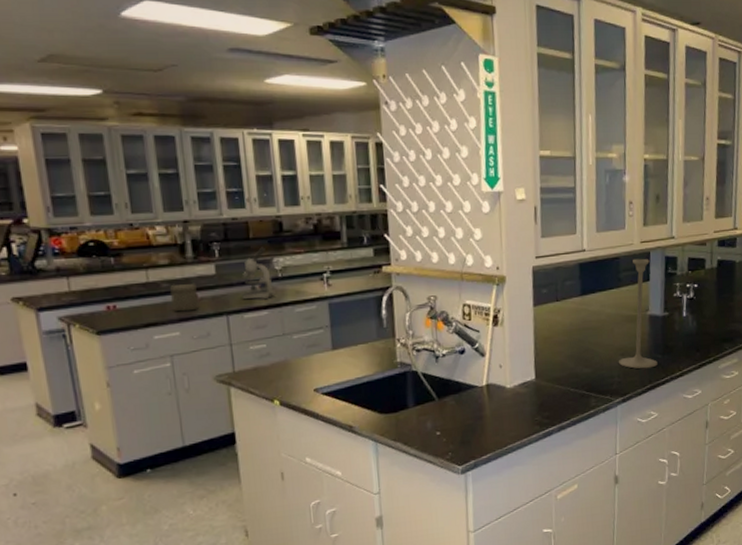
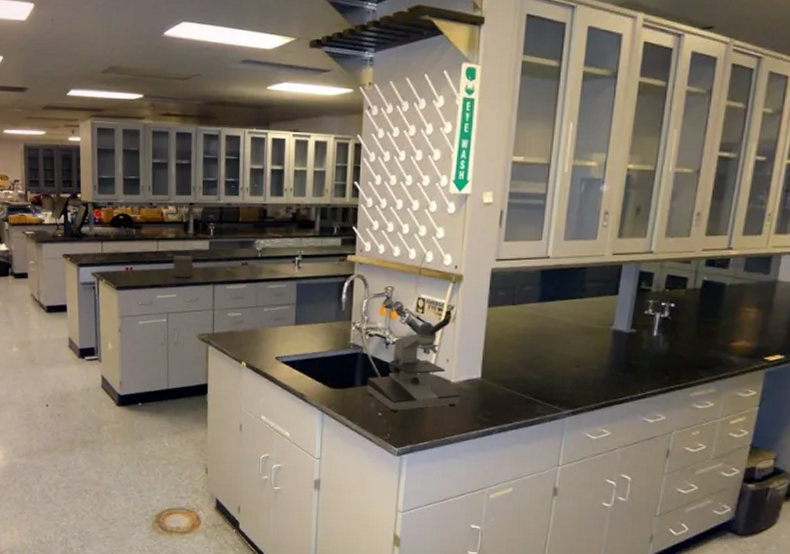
microscope: present [242,247,276,300] -> none [227,230,254,274]
microscope: none [420,322,518,429] -> present [366,318,460,412]
candlestick: present [618,258,658,369] -> none [572,270,621,385]

